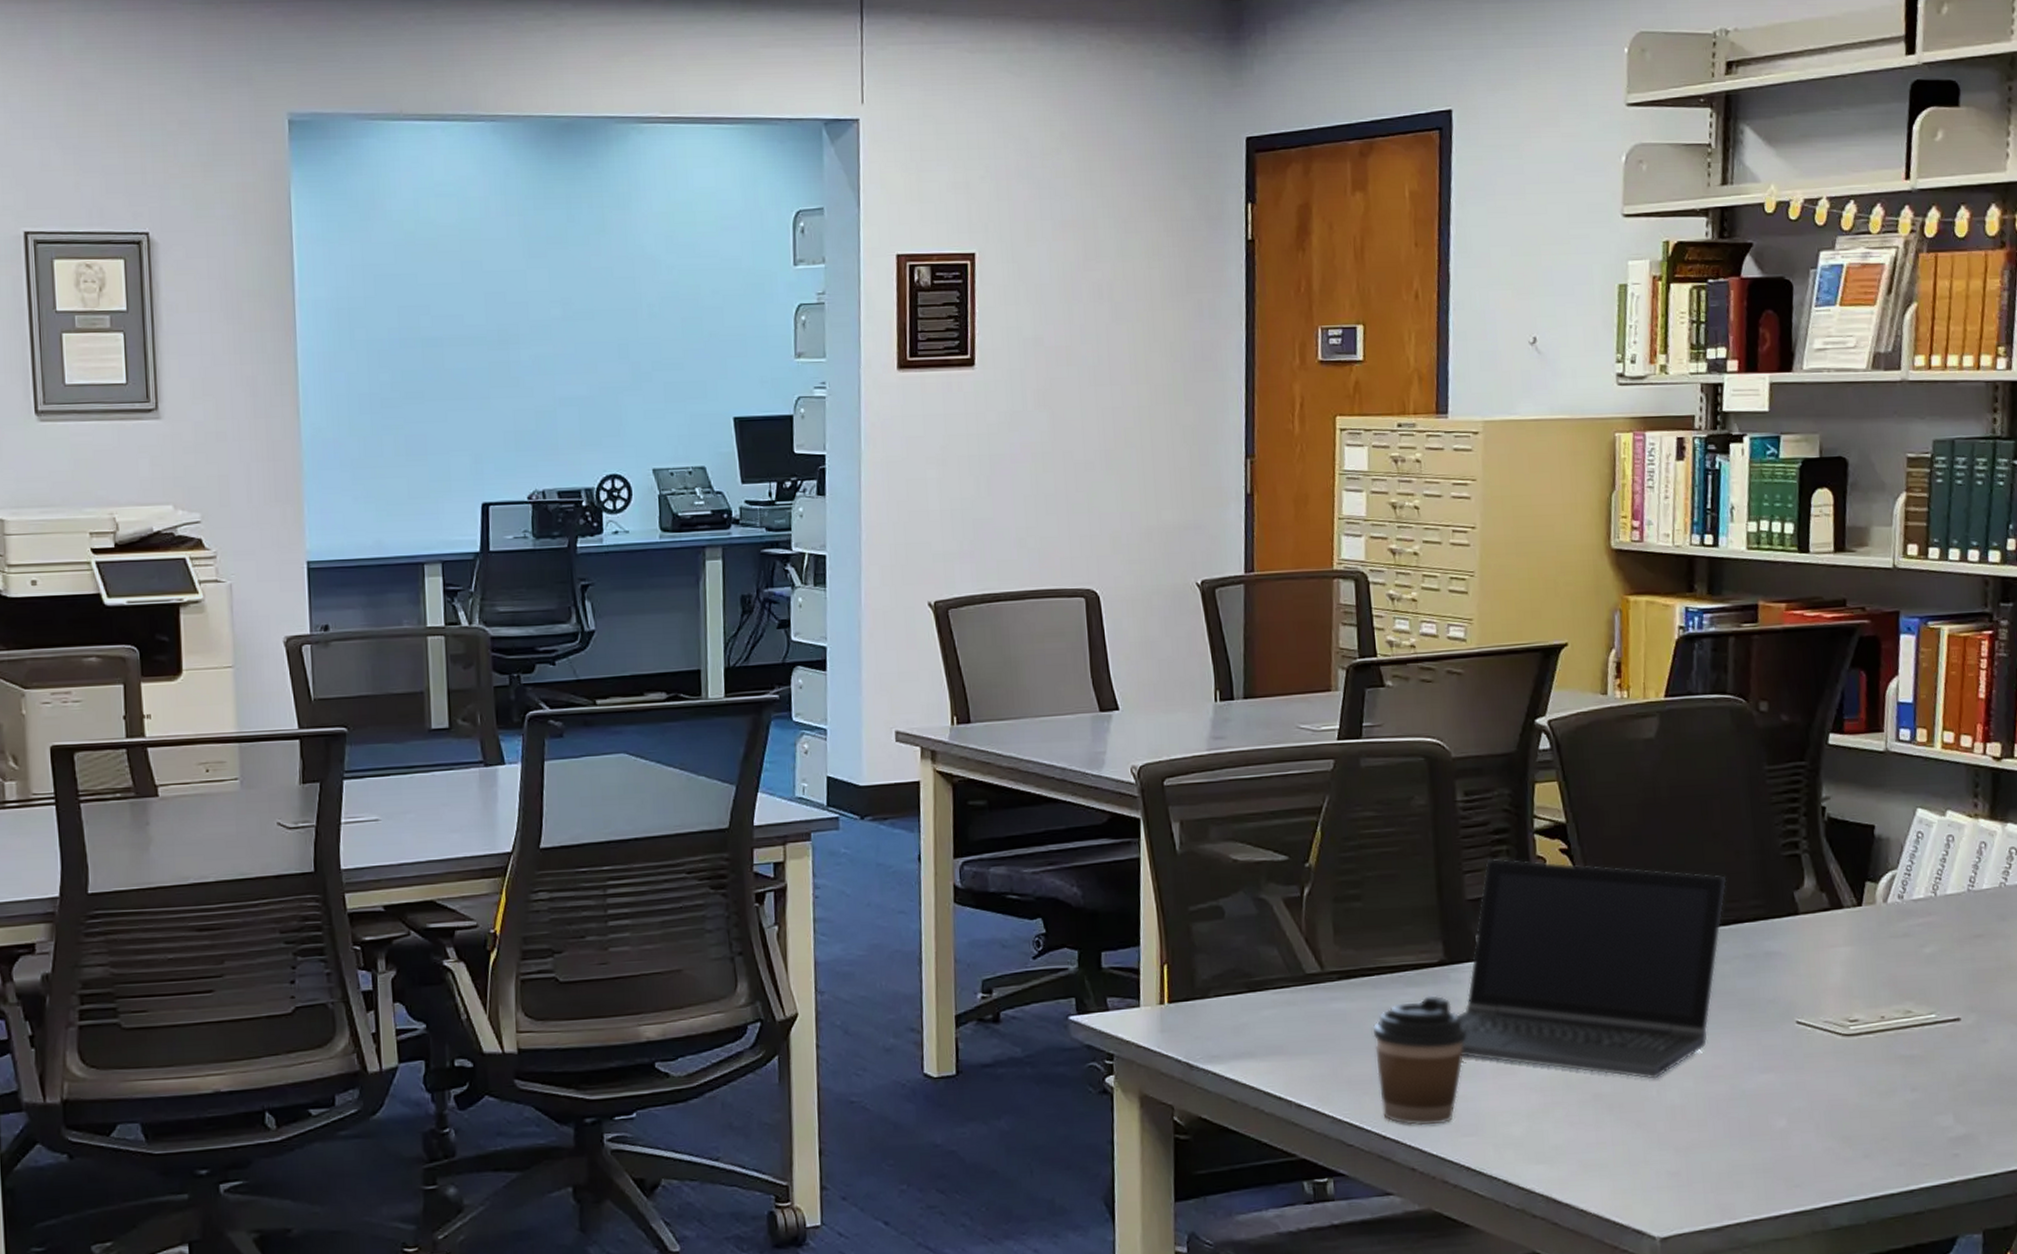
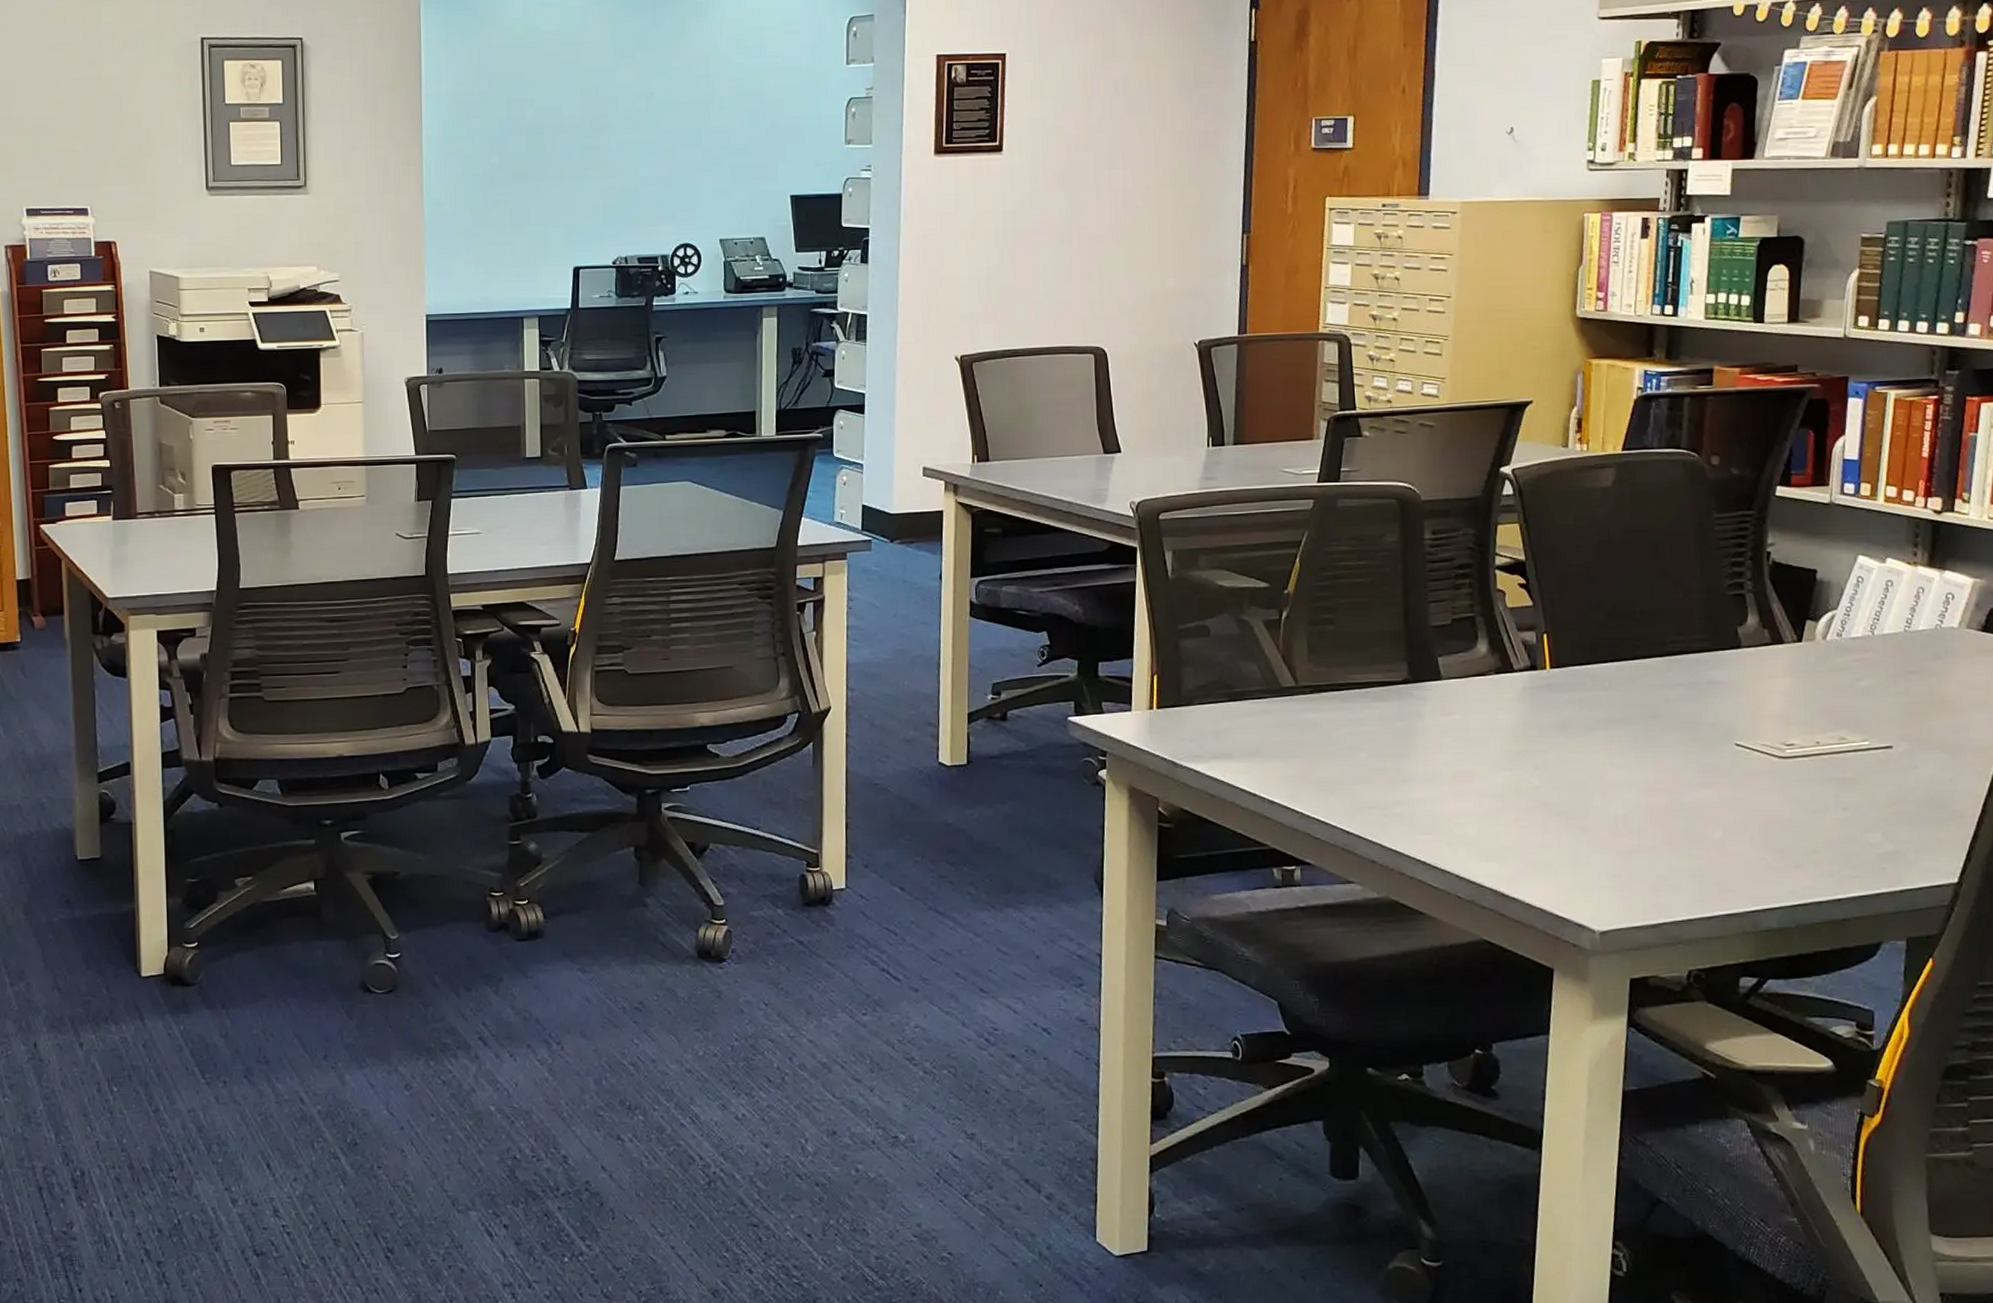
coffee cup: present [1372,995,1467,1126] -> none [1340,710,1427,824]
laptop computer: present [1457,858,1727,1080] -> none [1419,590,1674,791]

